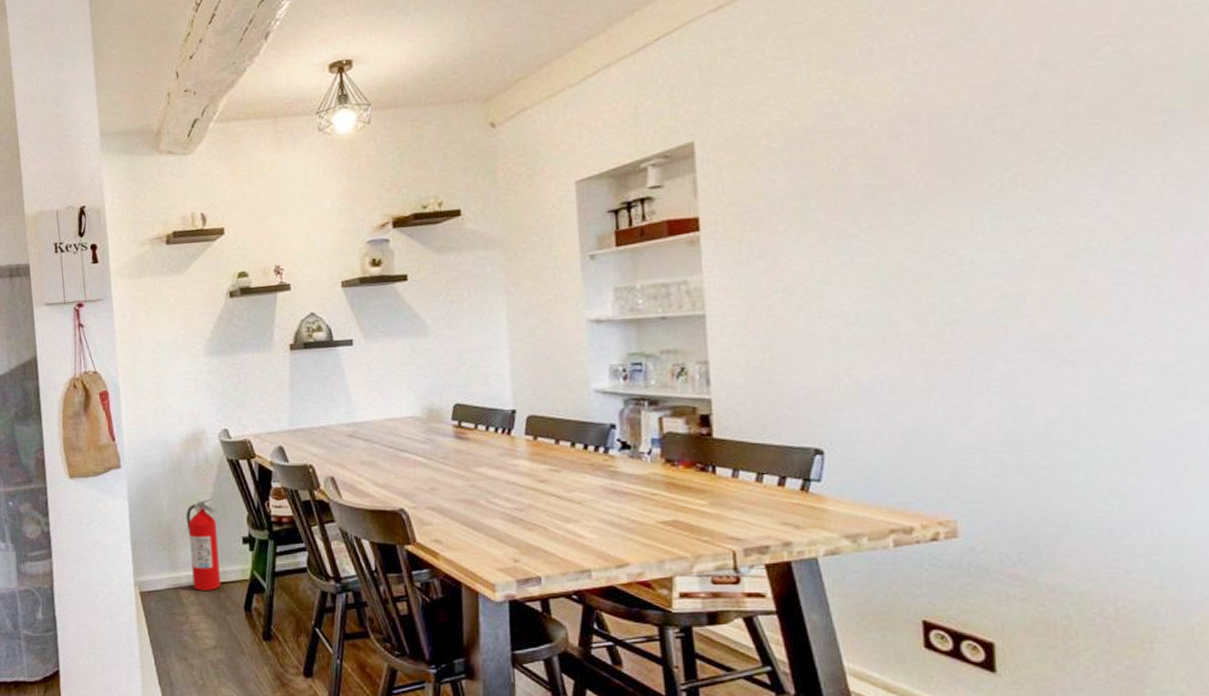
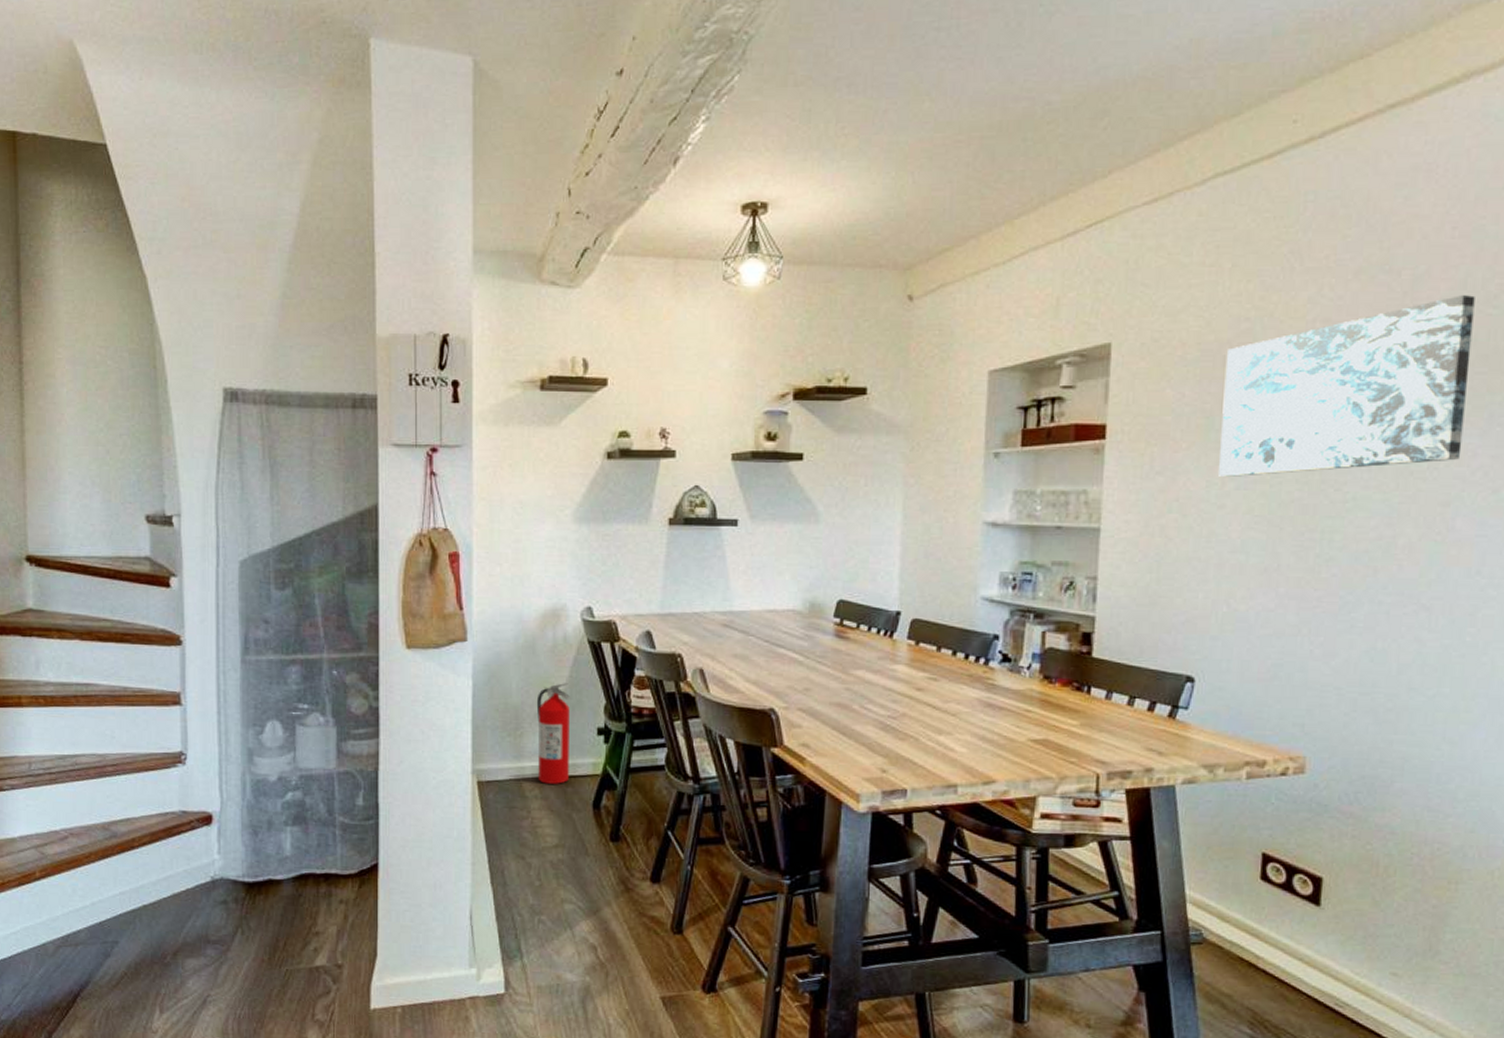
wall art: none [813,50,1084,254] -> present [1219,295,1475,477]

